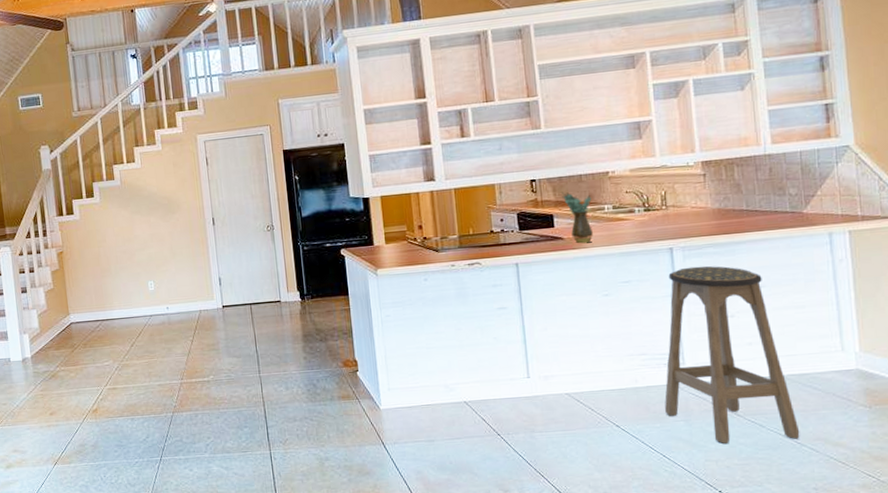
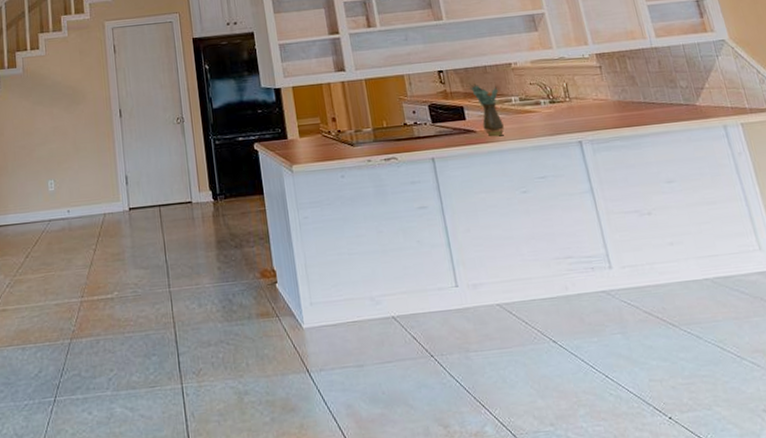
stool: present [665,265,800,444] -> none [581,160,738,360]

